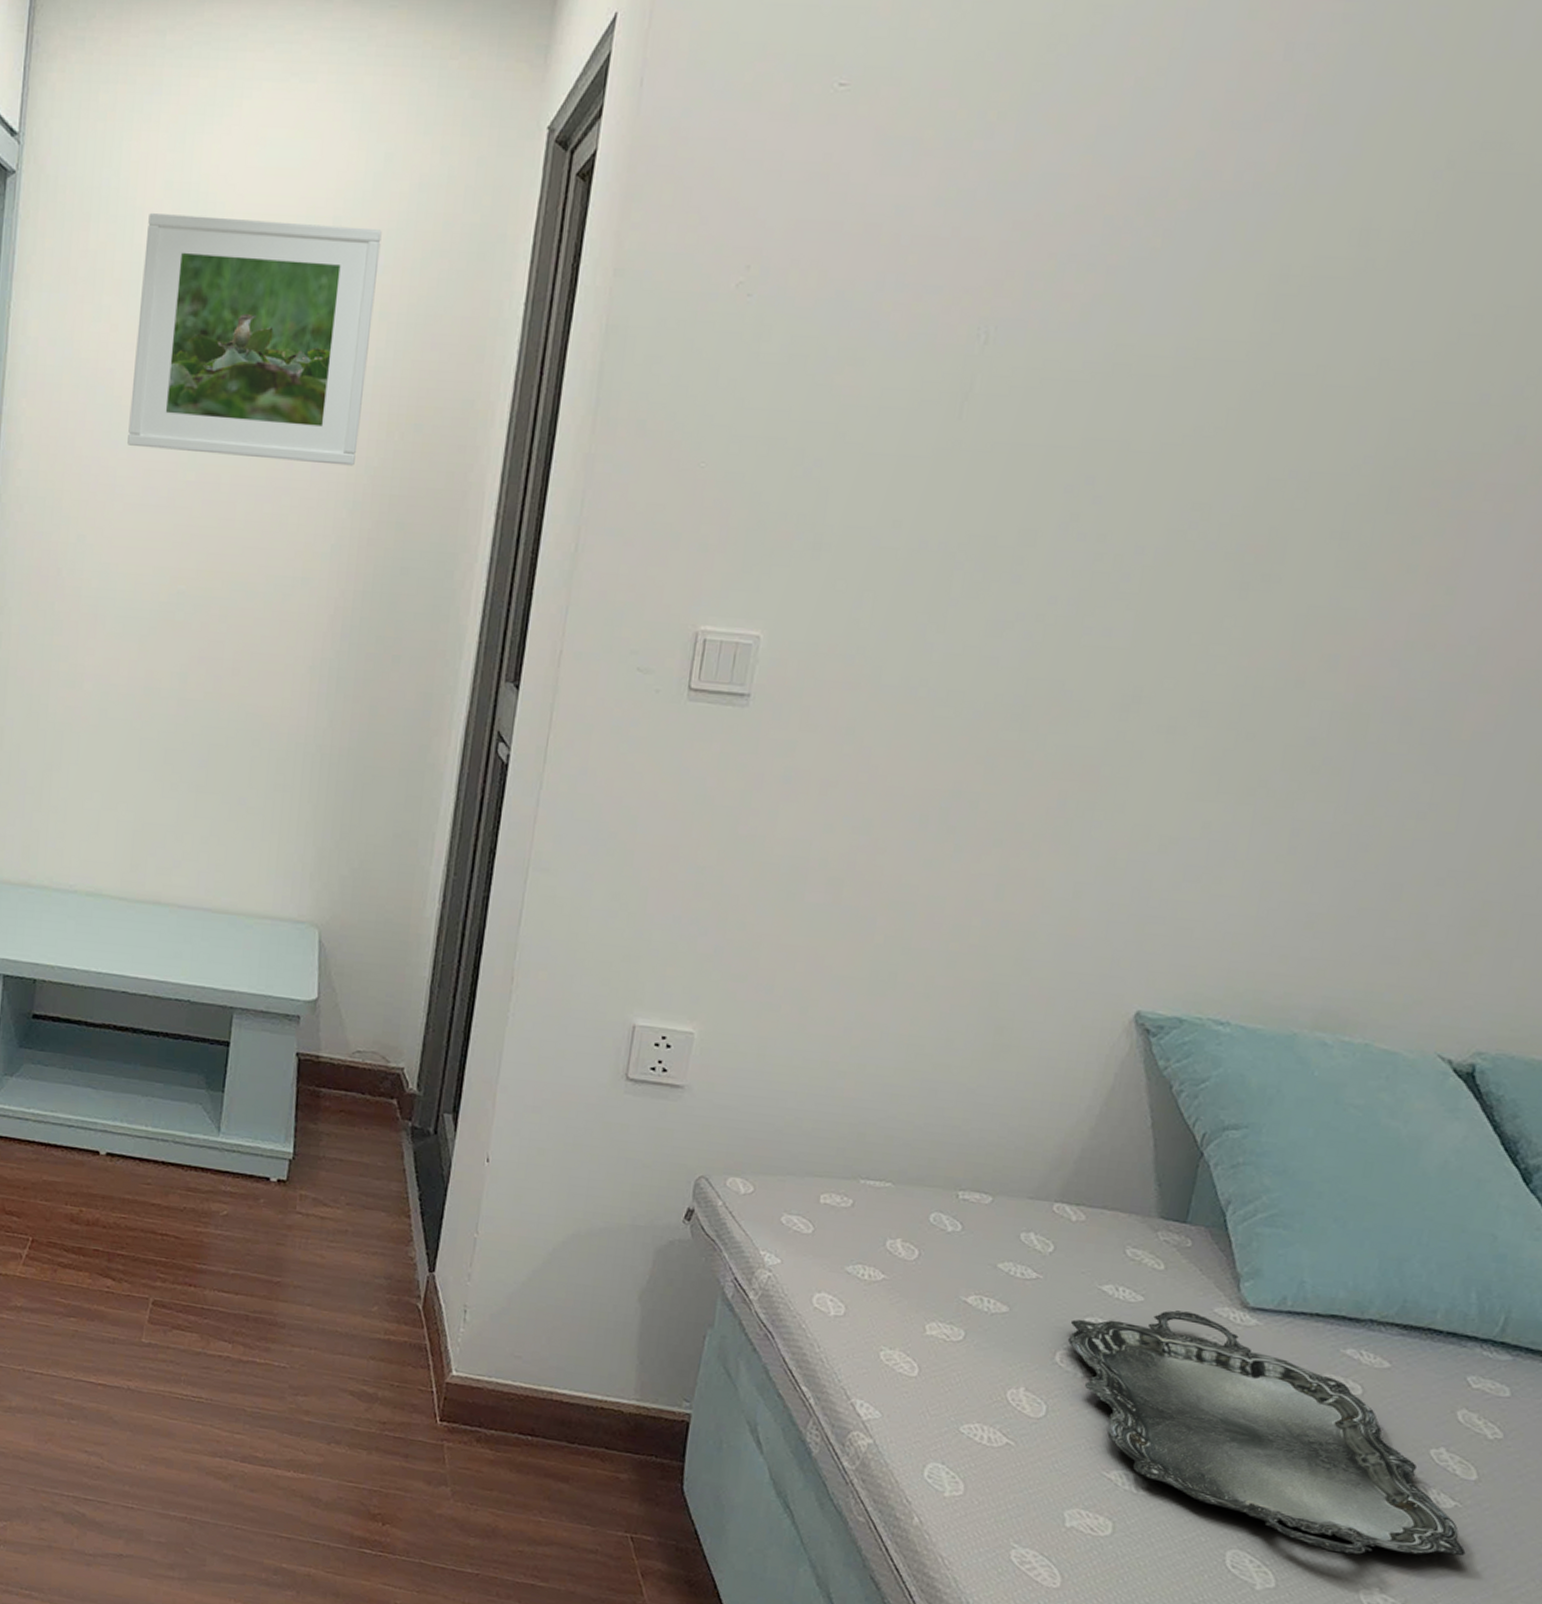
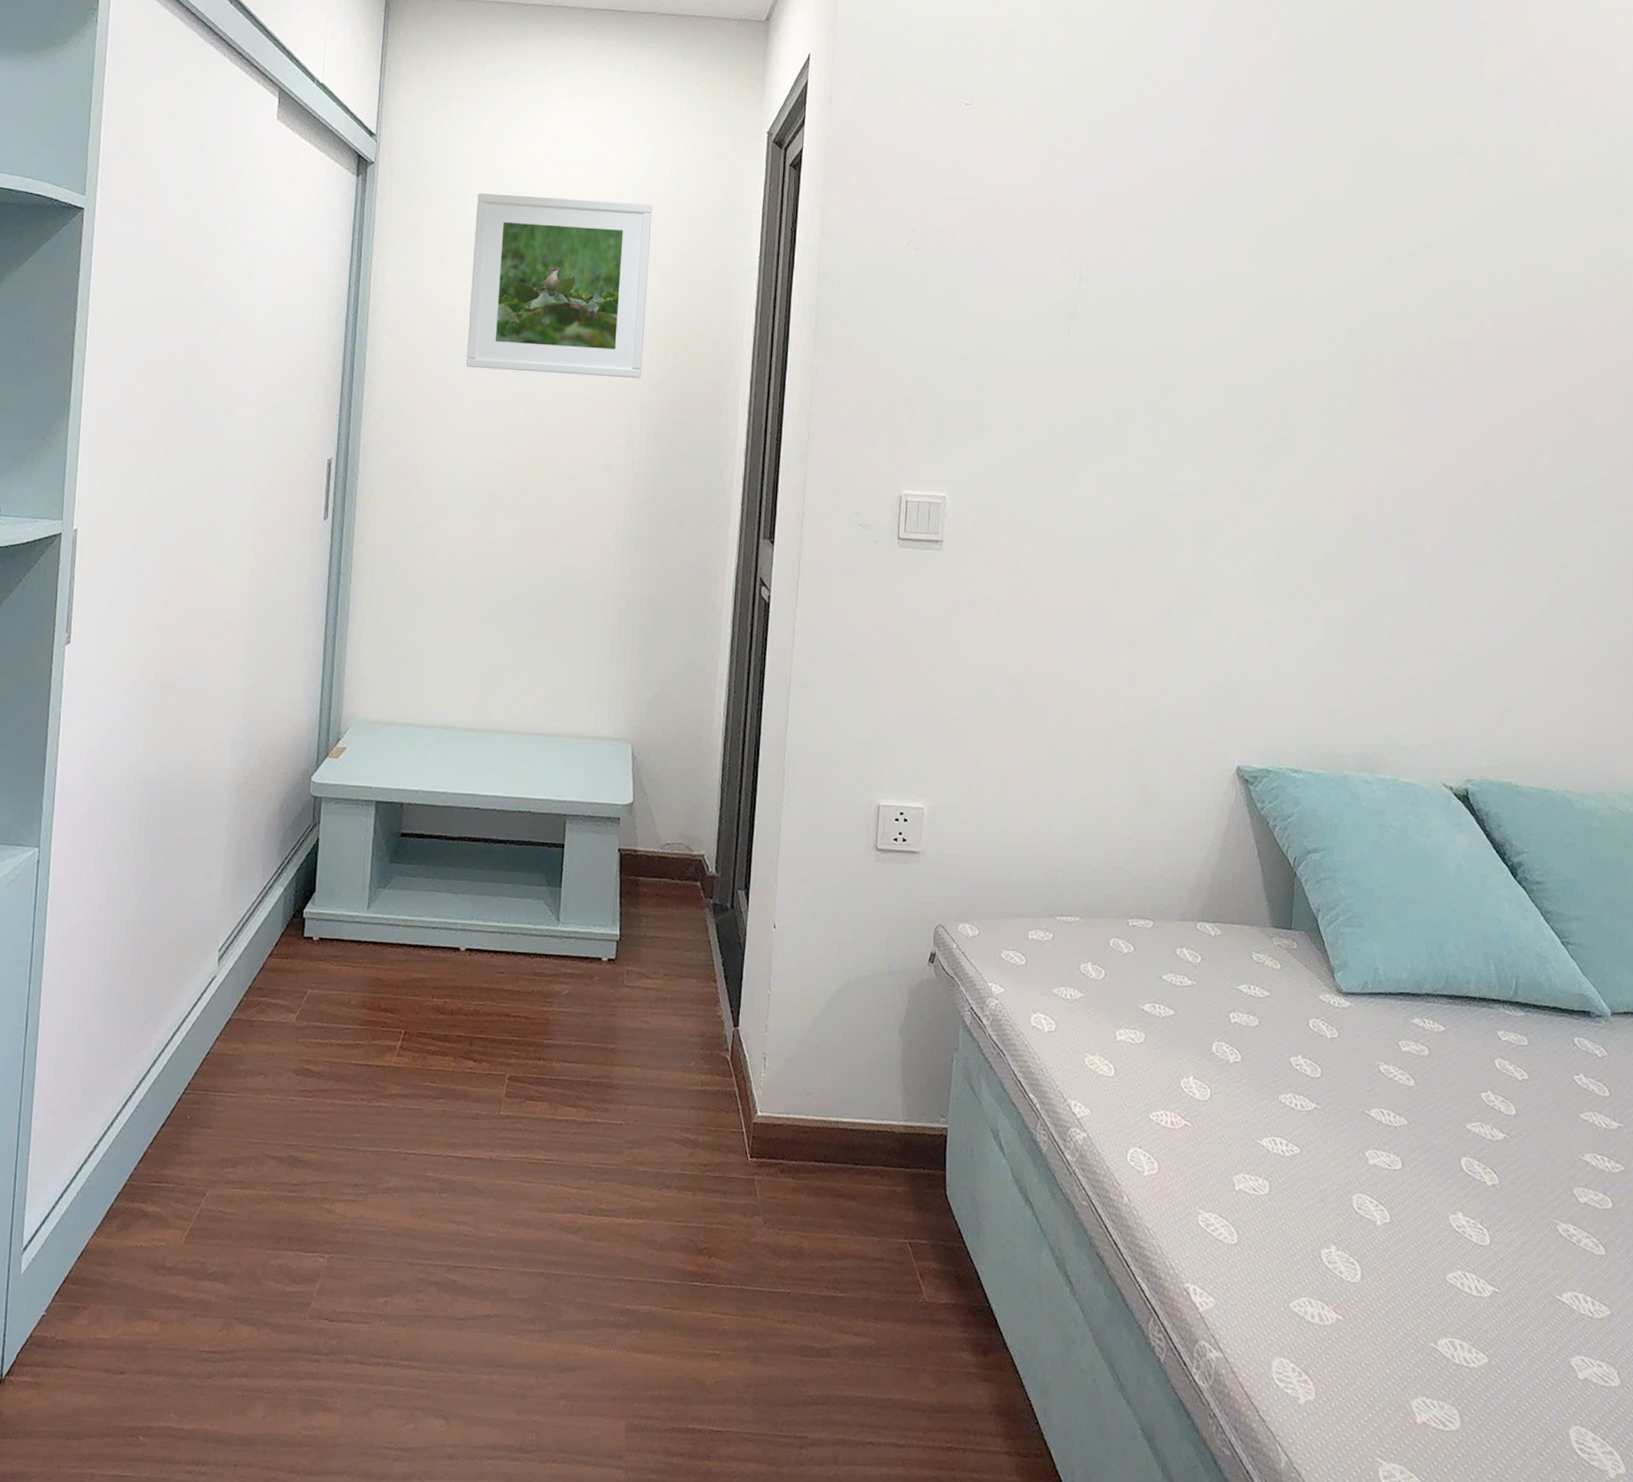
serving tray: present [1067,1310,1466,1556] -> none [1219,1001,1517,1188]

